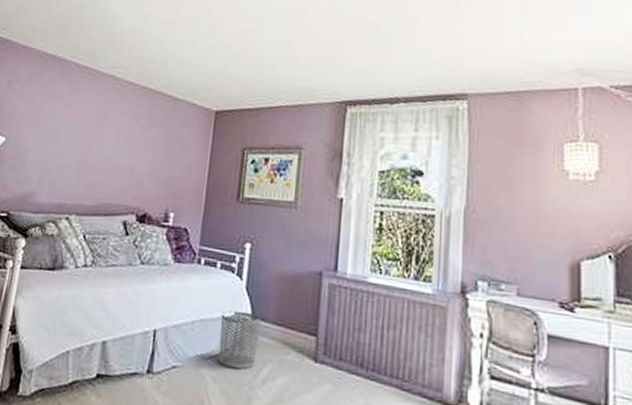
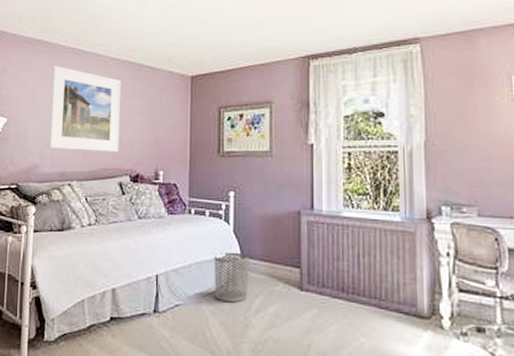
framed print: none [49,85,138,188] -> present [49,66,121,153]

